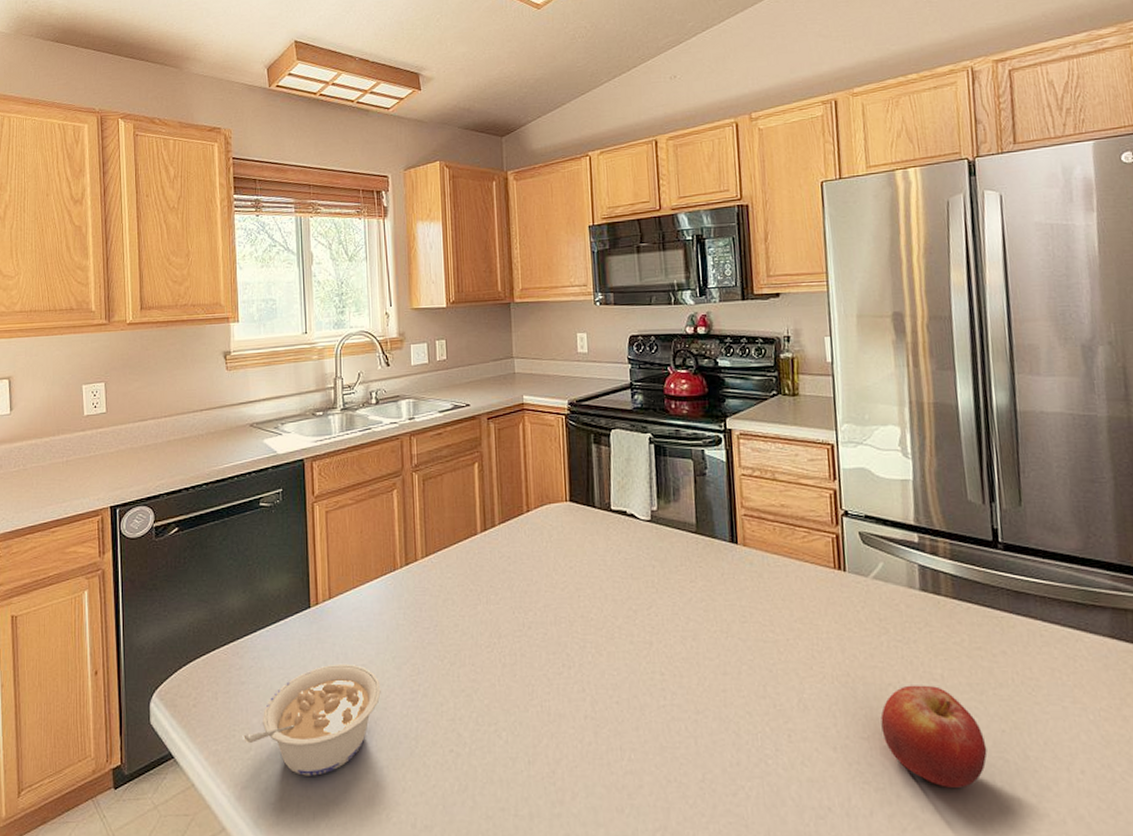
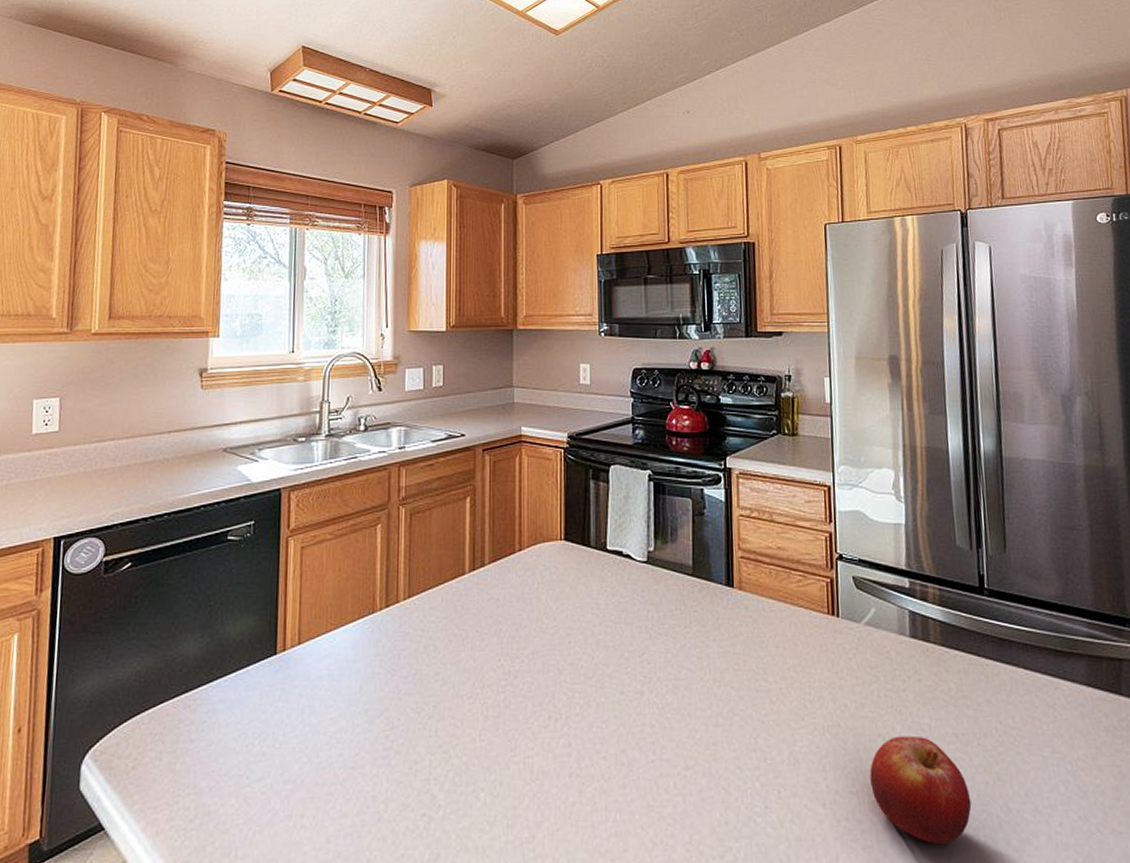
legume: present [242,663,381,776] -> none [187,717,350,847]

